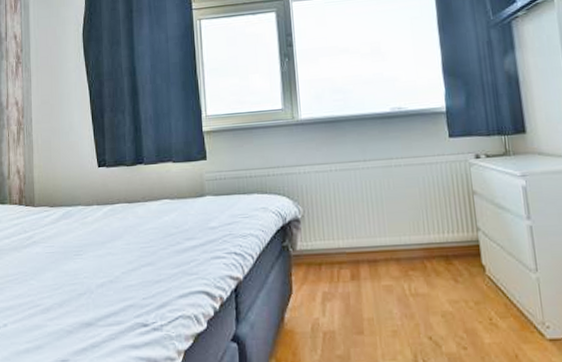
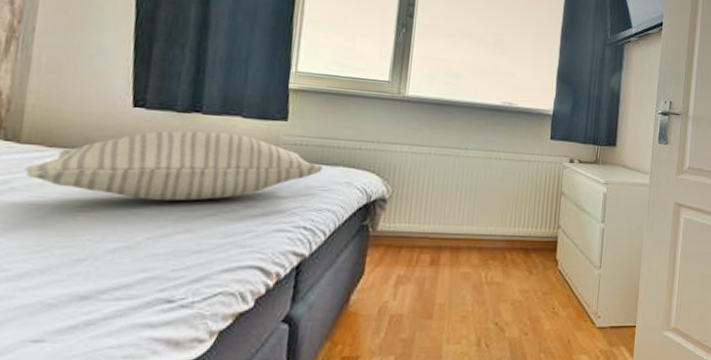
pillow: none [40,177,241,241] -> present [25,130,323,201]

